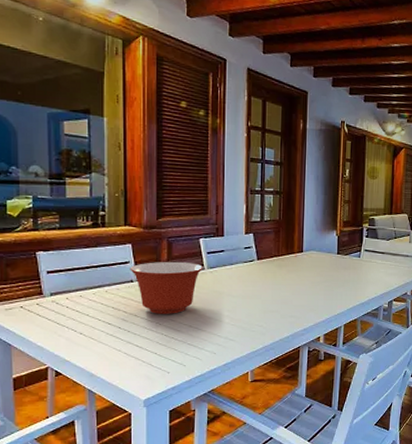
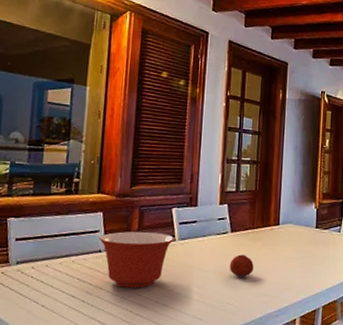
fruit: none [257,280,280,301] -> present [229,254,254,277]

